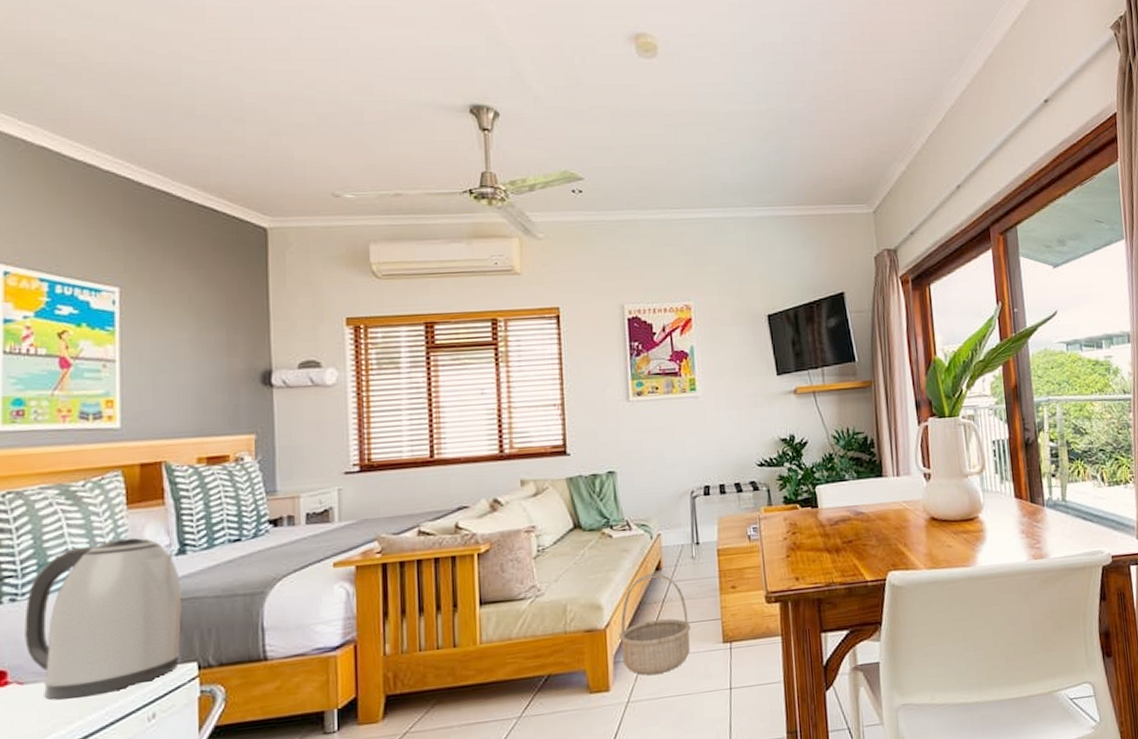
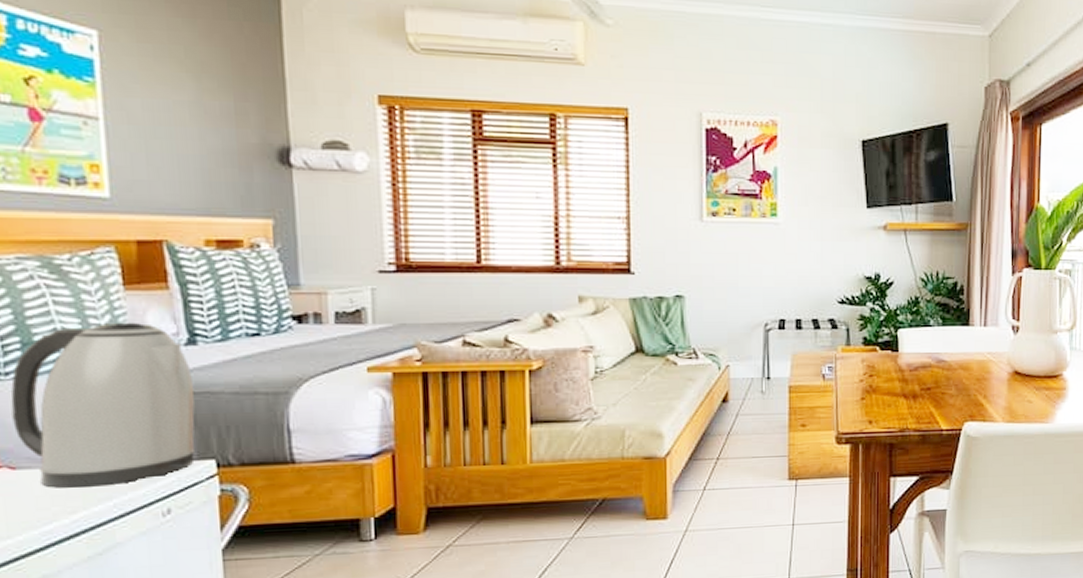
basket: present [619,573,691,675] -> none [680,405,756,506]

